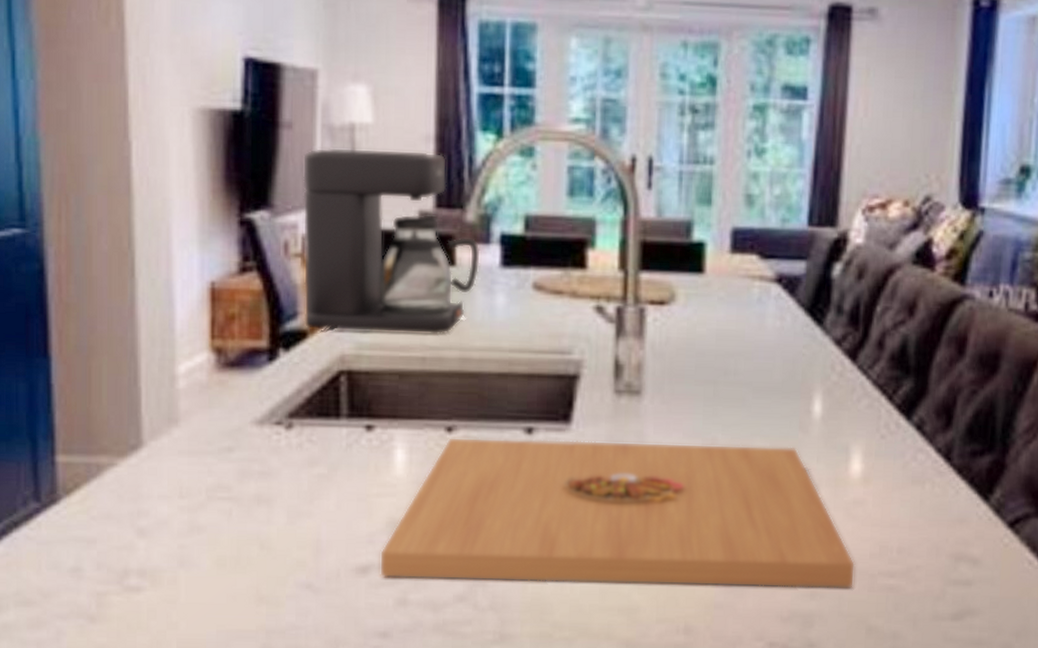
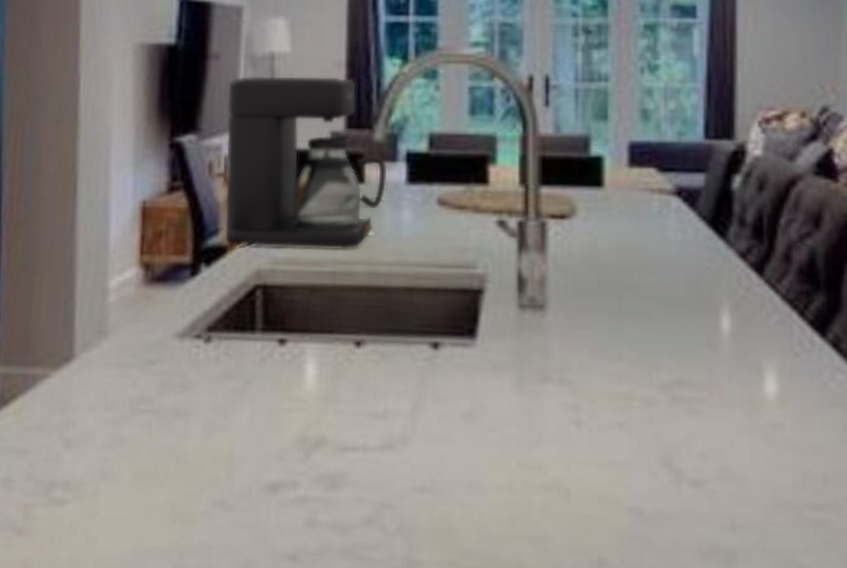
platter: present [379,437,856,588] -> none [289,351,778,522]

